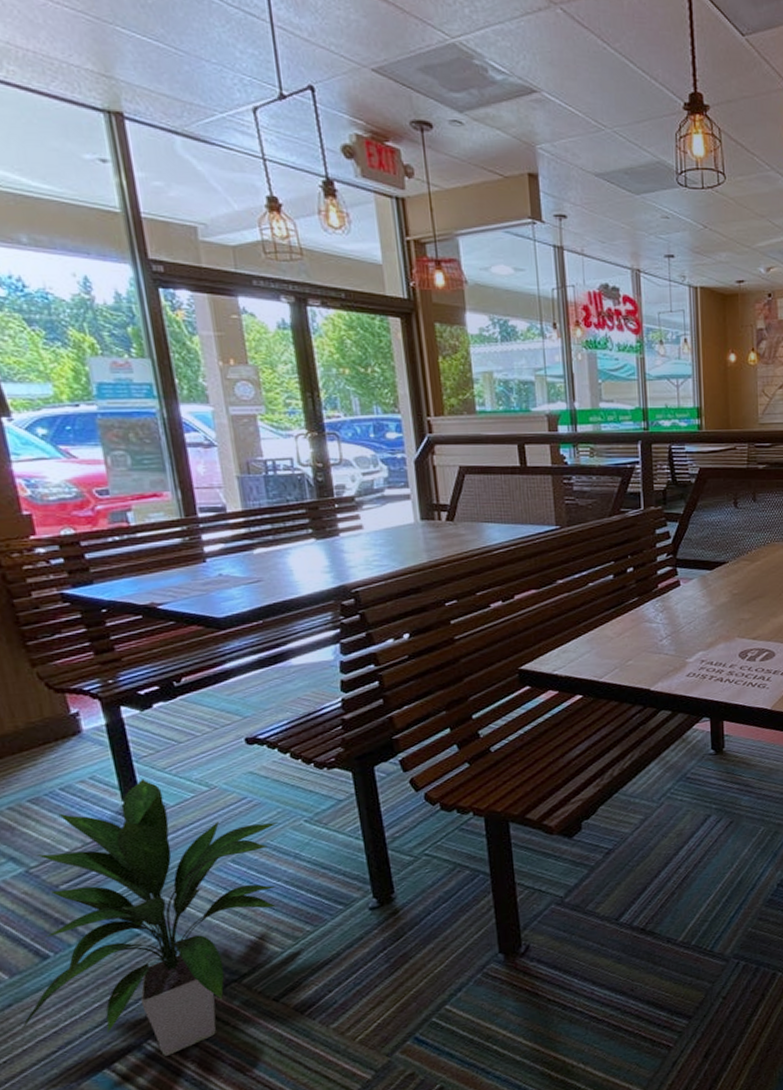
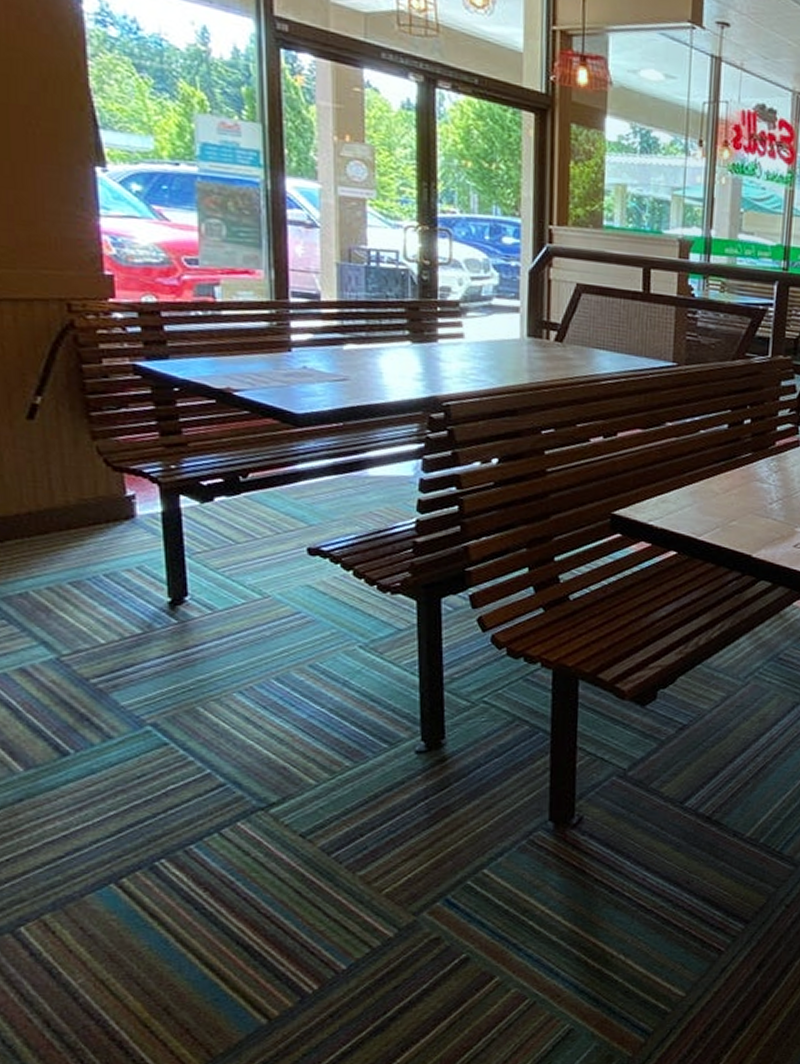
indoor plant: present [20,778,279,1056] -> none [28,576,331,879]

